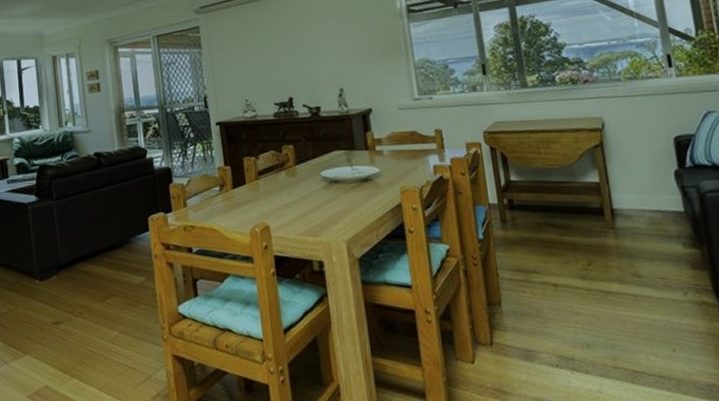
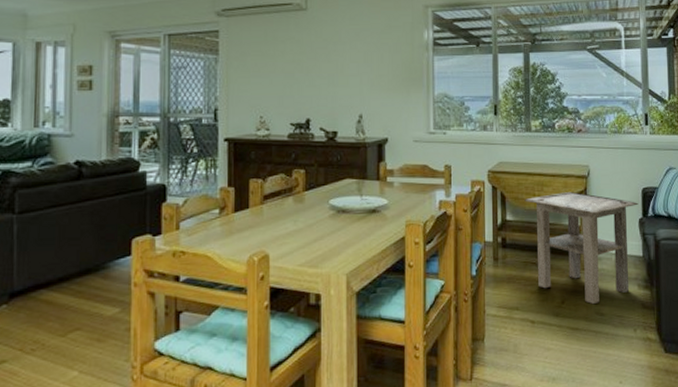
side table: none [529,146,671,265] -> present [524,192,638,304]

